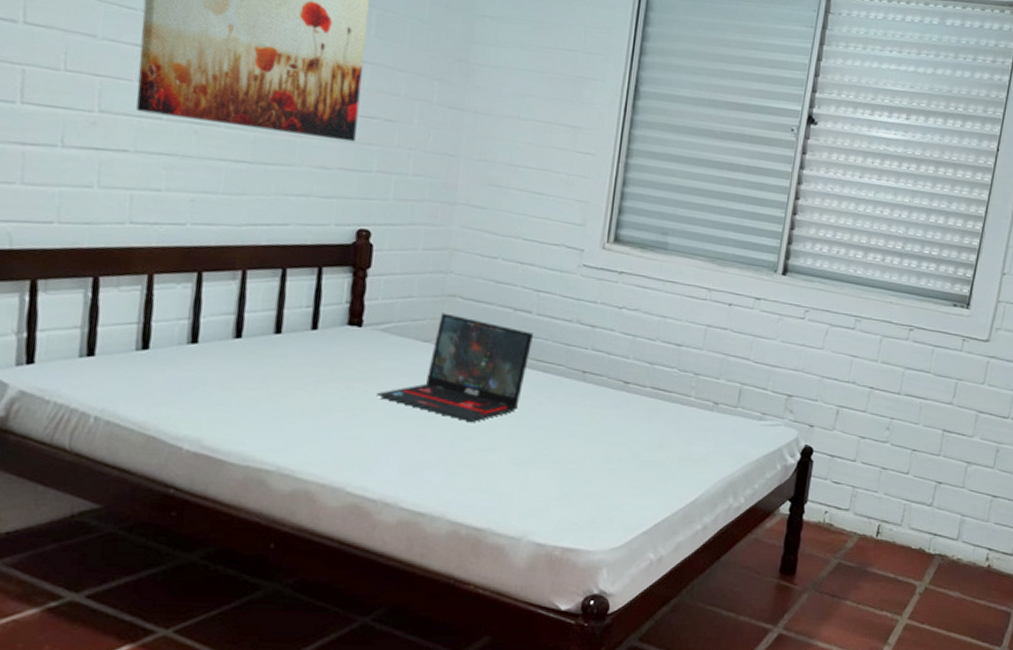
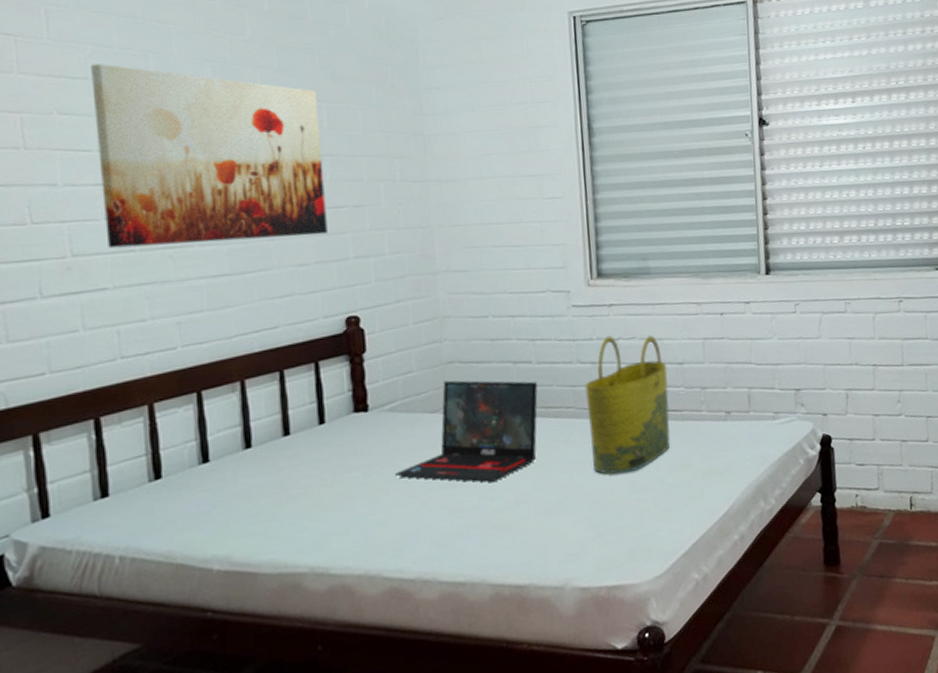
tote bag: none [571,302,665,442] -> present [585,335,671,475]

